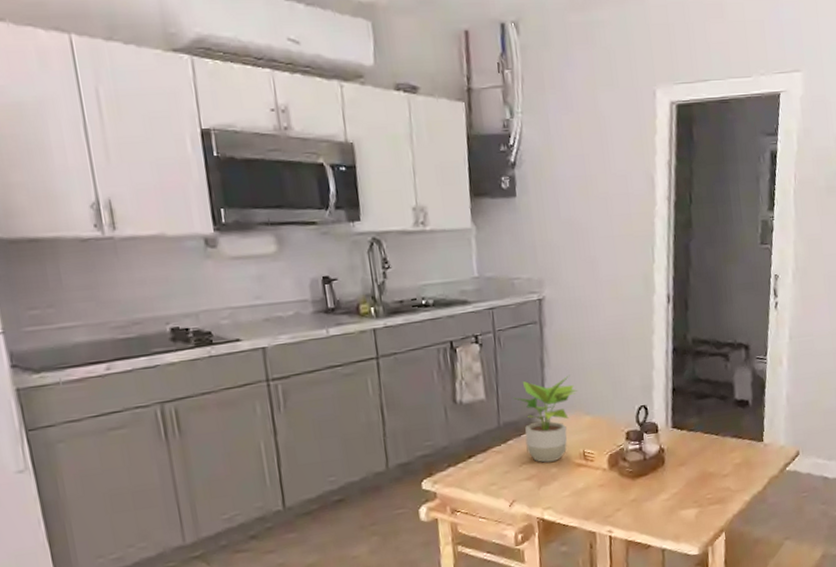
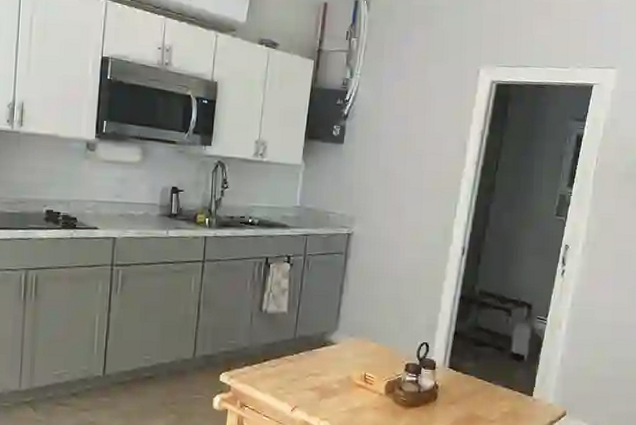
potted plant: present [513,374,577,463] -> none [311,303,368,378]

